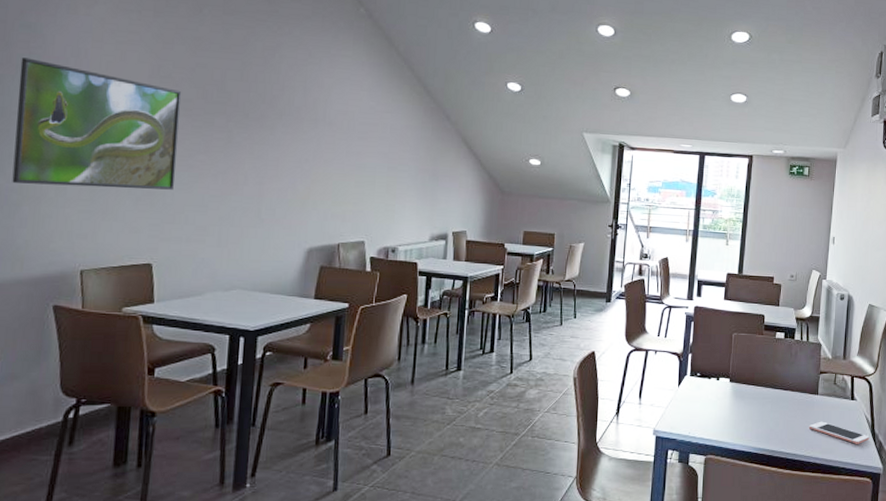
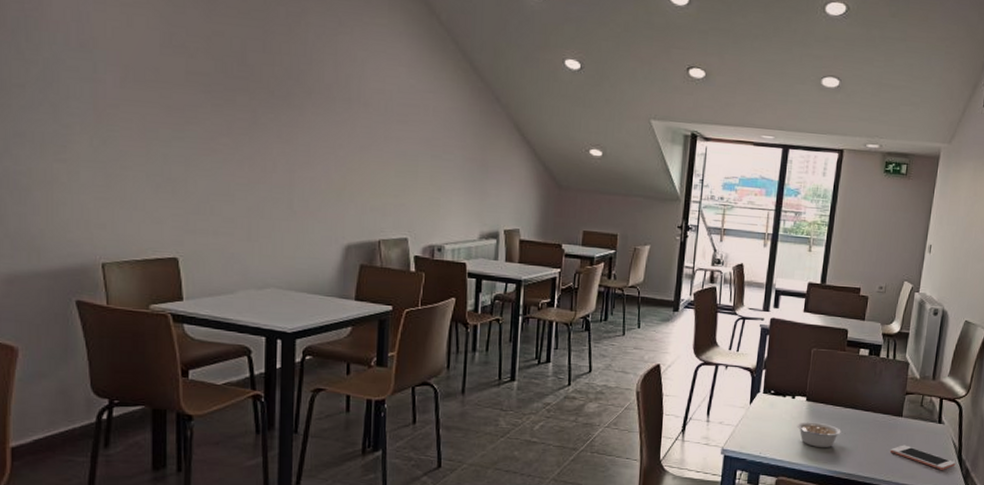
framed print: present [12,58,182,190] -> none [16,21,198,177]
legume: none [722,402,767,426] -> present [796,422,846,447]

